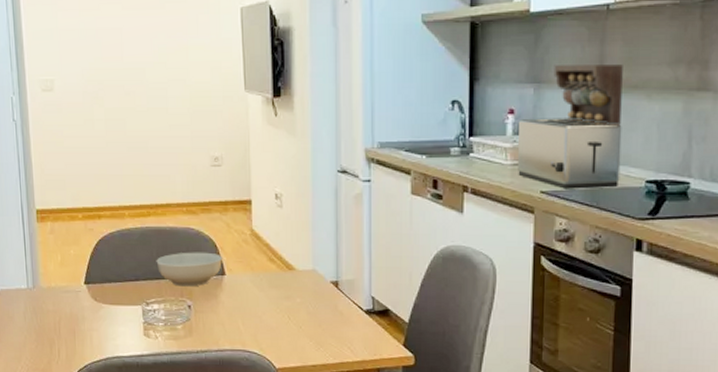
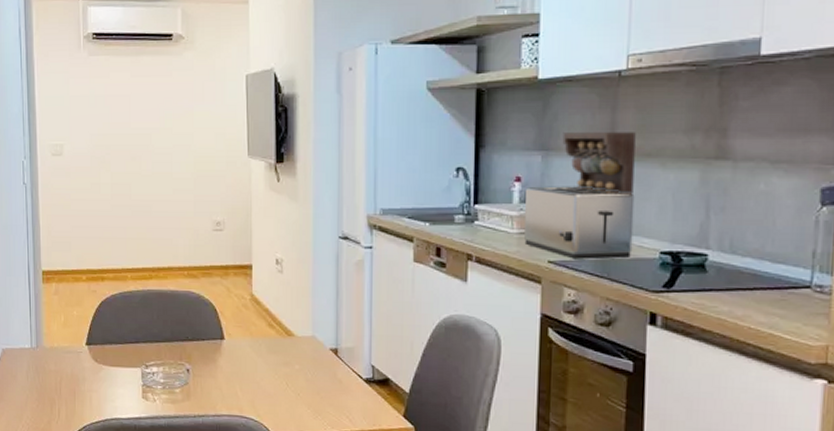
bowl: present [156,252,222,287] -> none [156,315,222,351]

